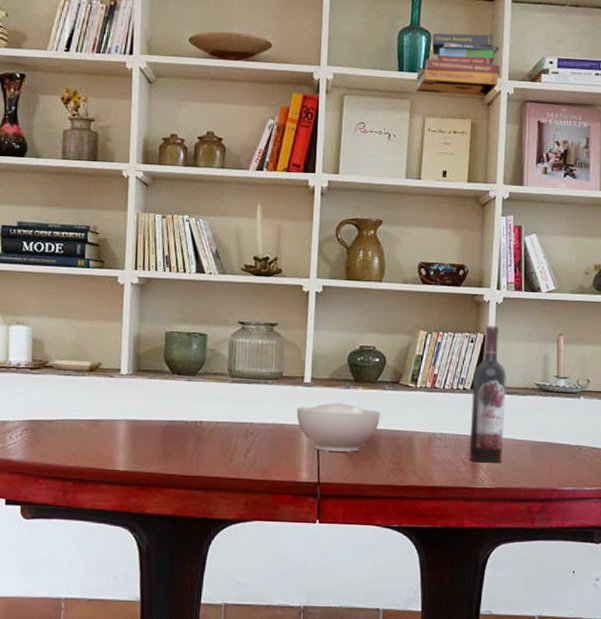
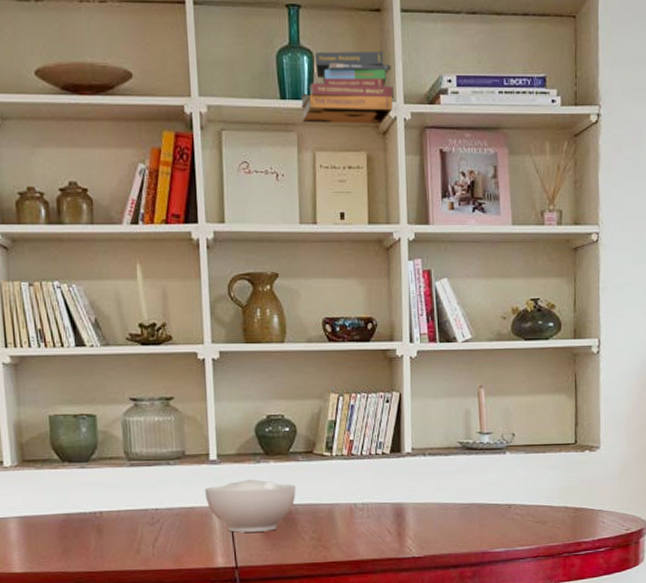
wine bottle: present [469,326,507,463] -> none [392,383,429,531]

